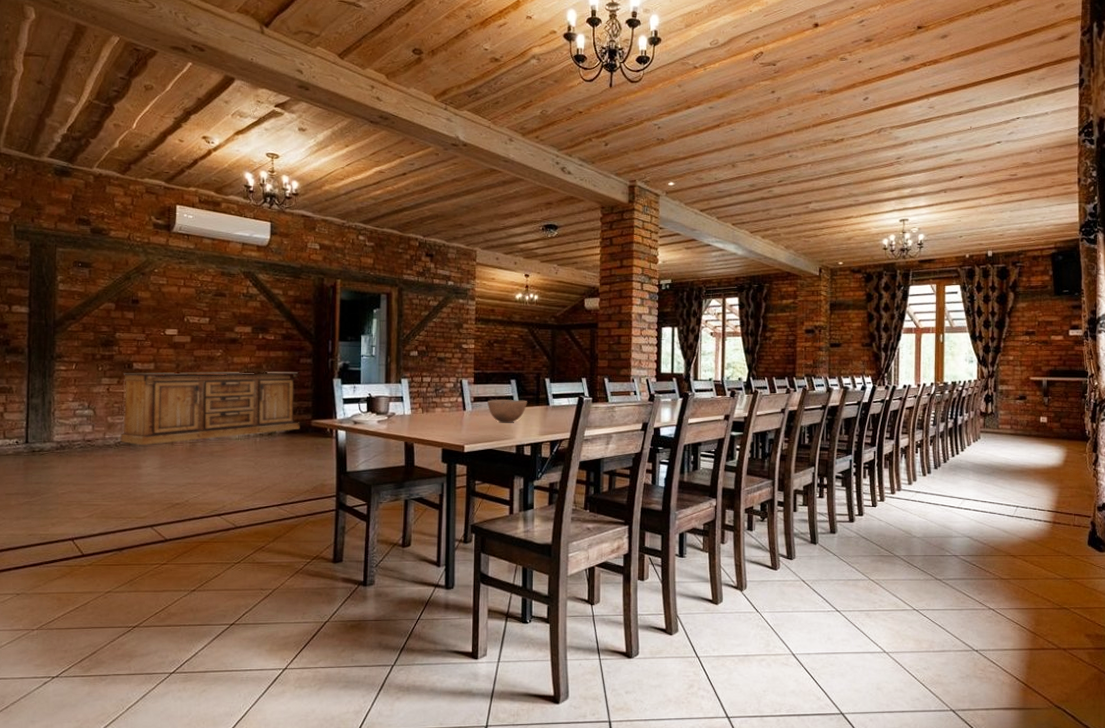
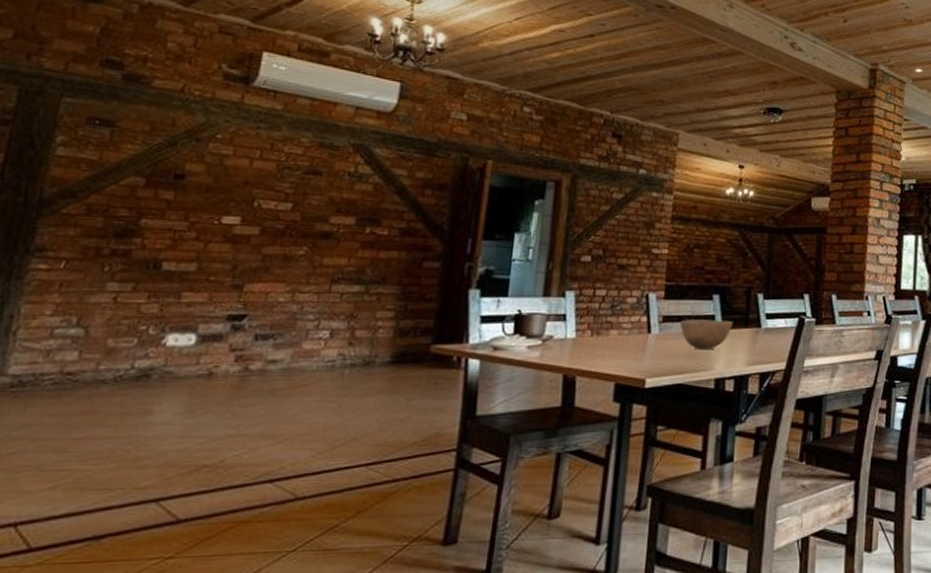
sideboard: present [120,371,300,446] -> none [123,275,421,381]

